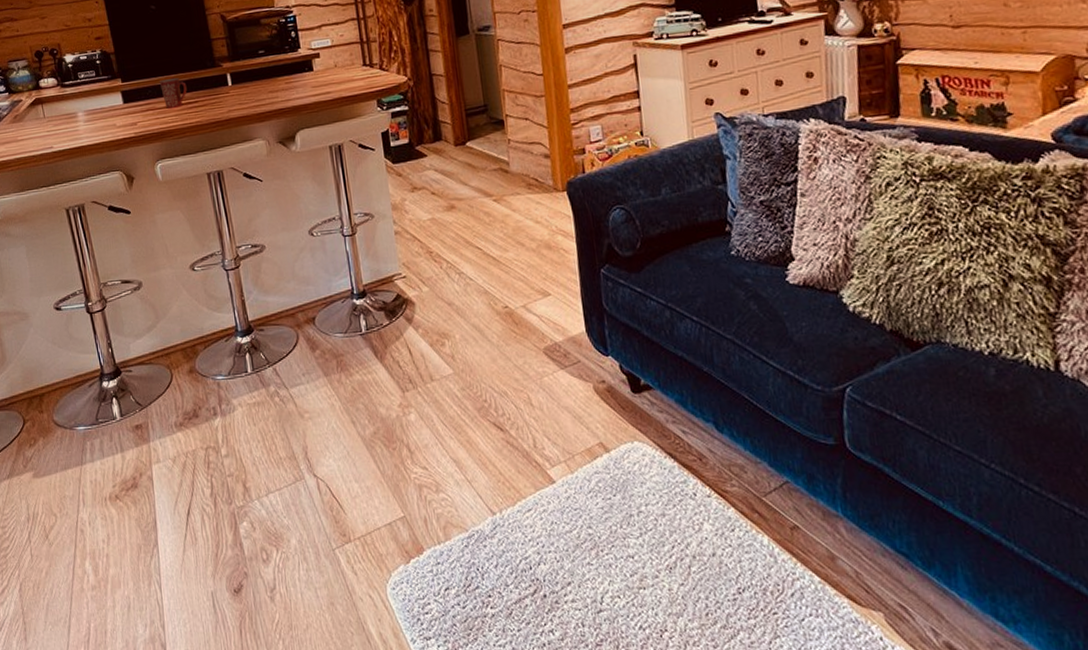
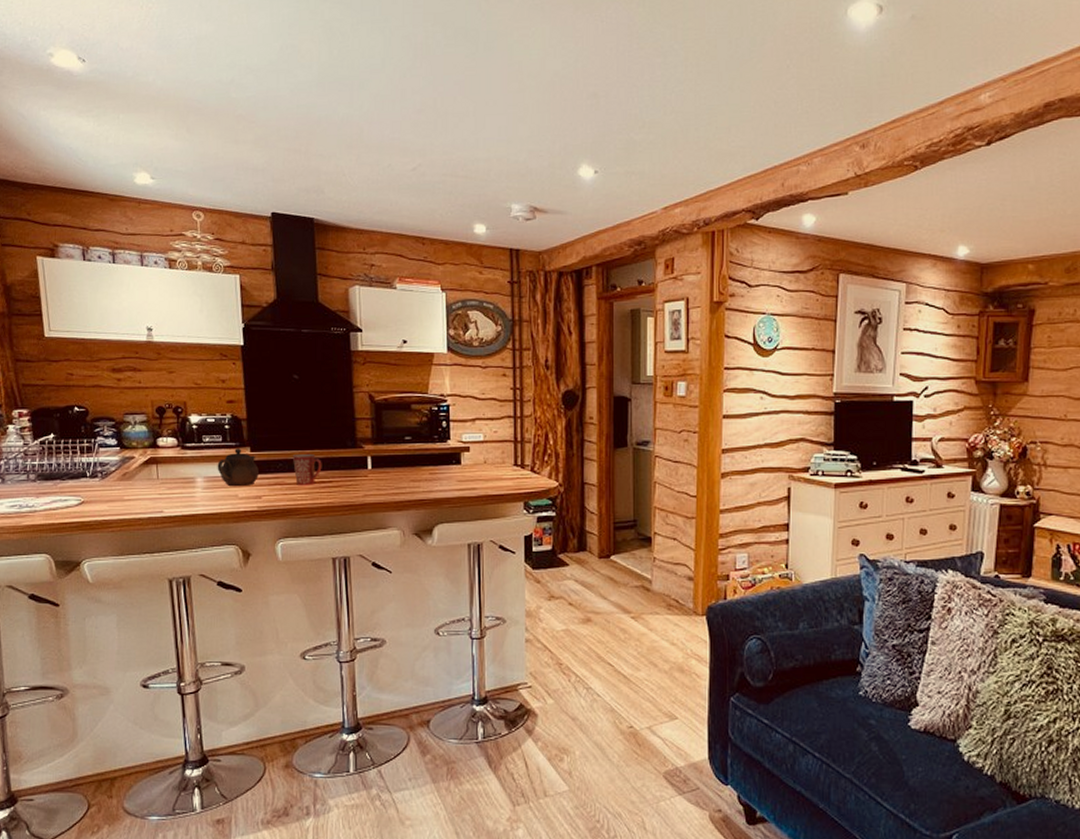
teapot: none [94,81,132,118] -> present [217,448,259,487]

